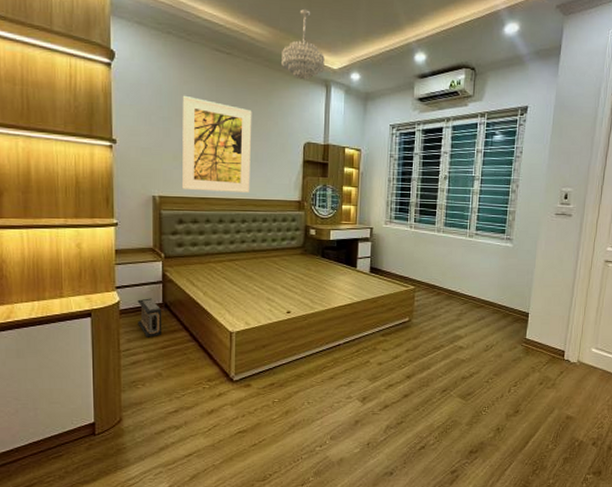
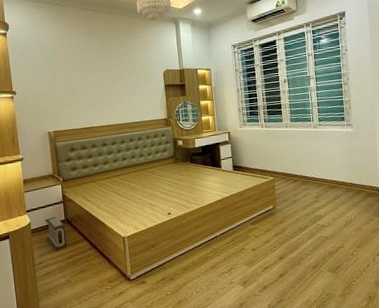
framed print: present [182,95,252,192] -> none [63,48,125,123]

